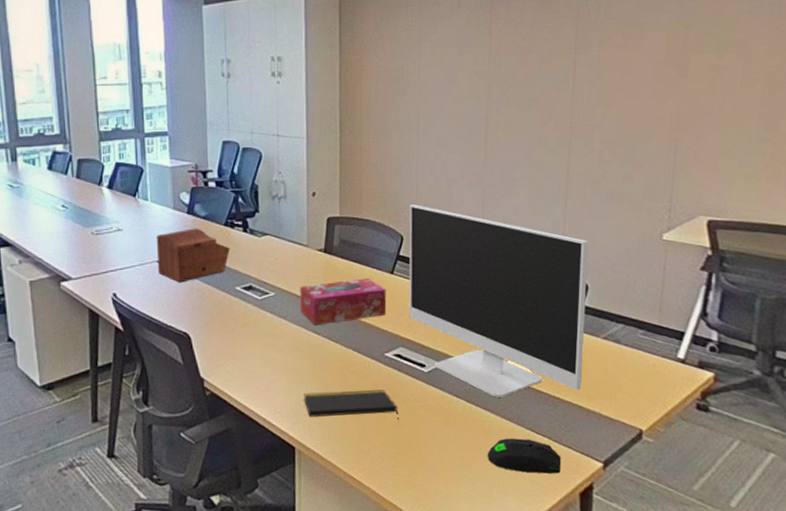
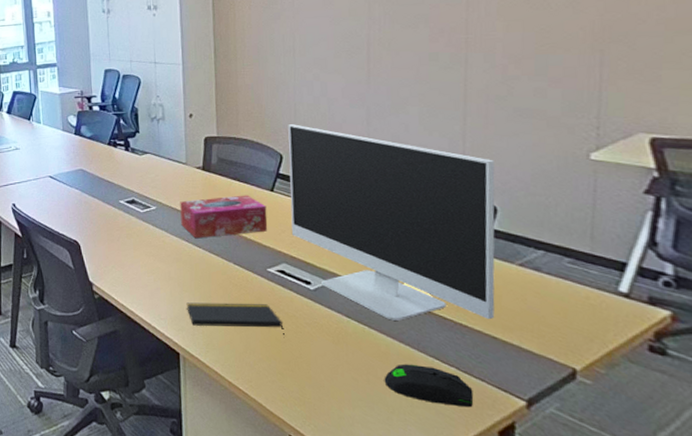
sewing box: present [156,228,230,283] -> none [48,147,114,196]

